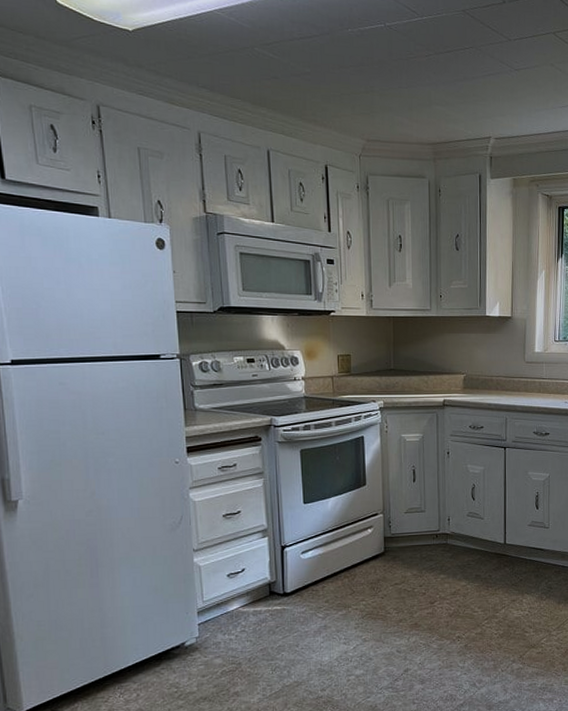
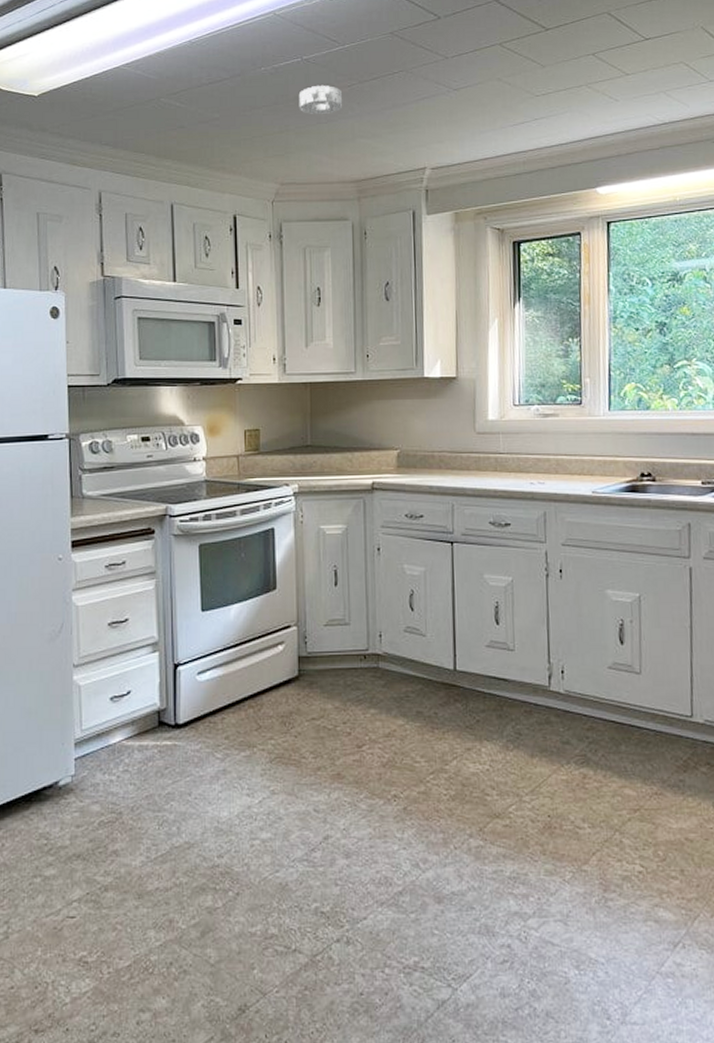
smoke detector: none [382,52,421,80] -> present [298,85,343,115]

